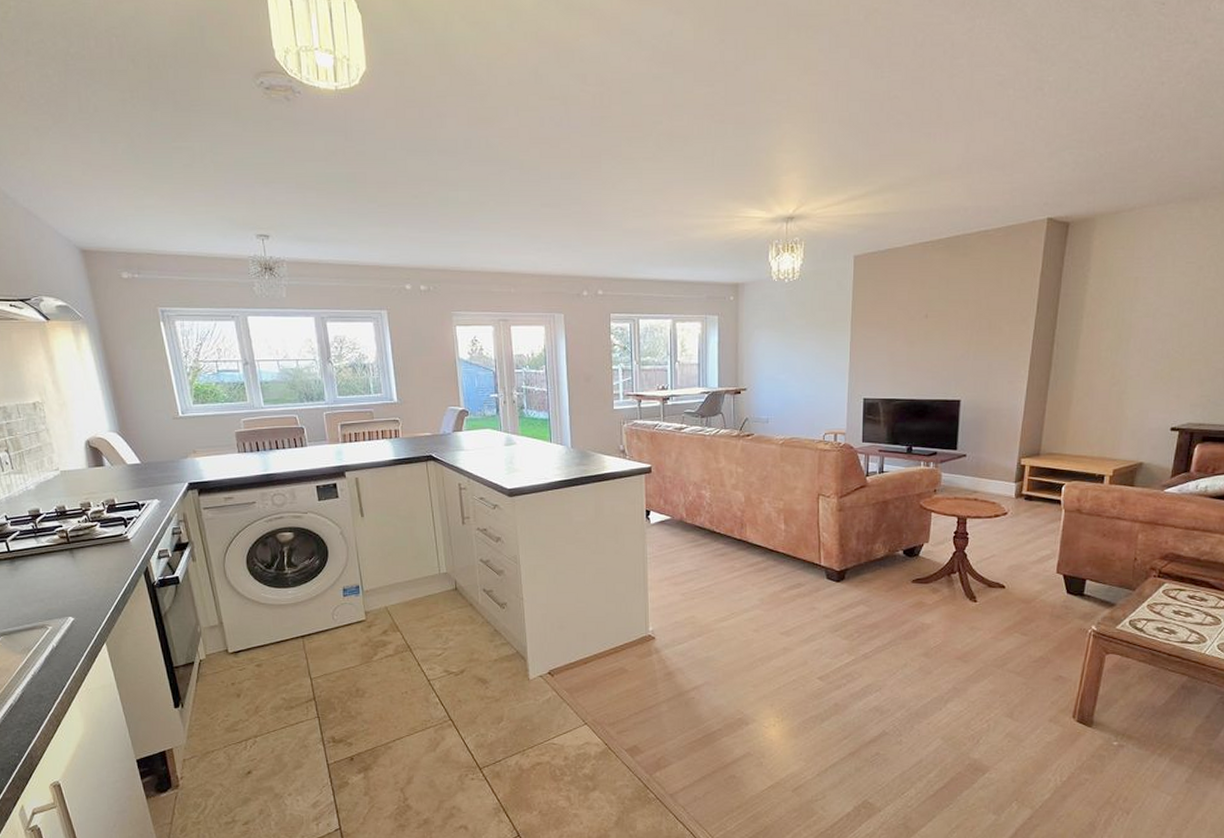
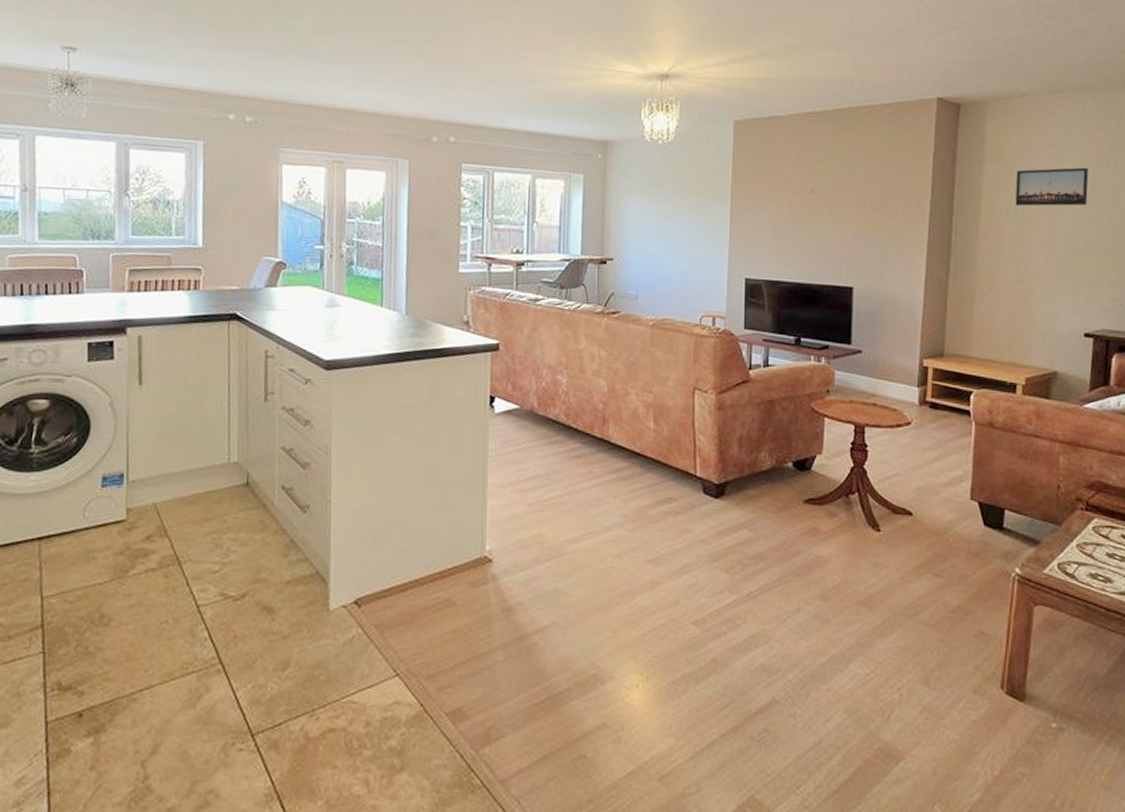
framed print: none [1115,275,1189,316] -> present [1015,167,1089,206]

